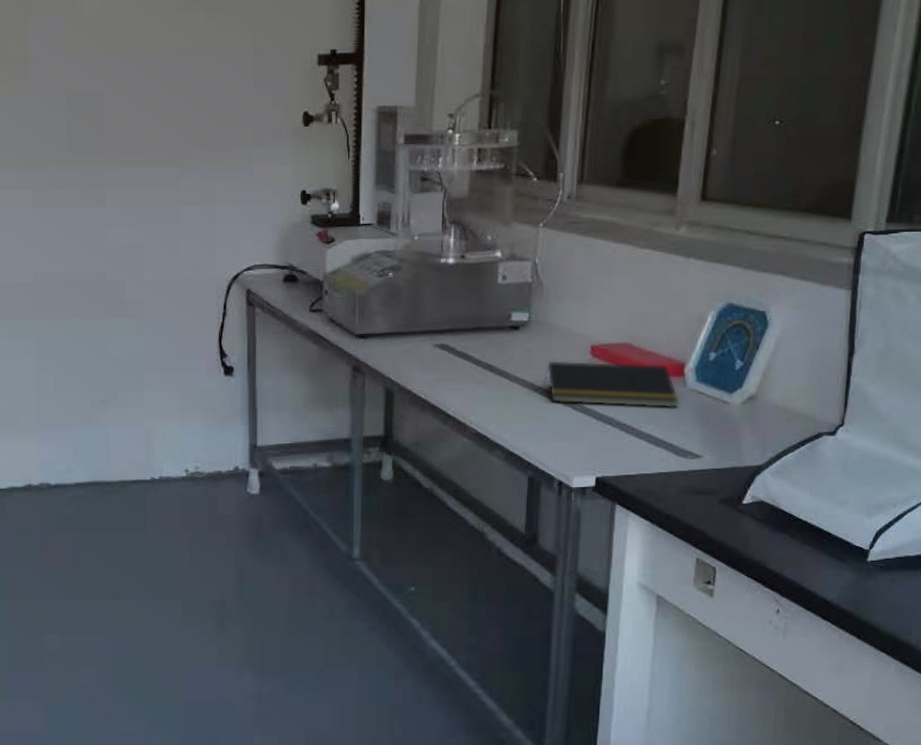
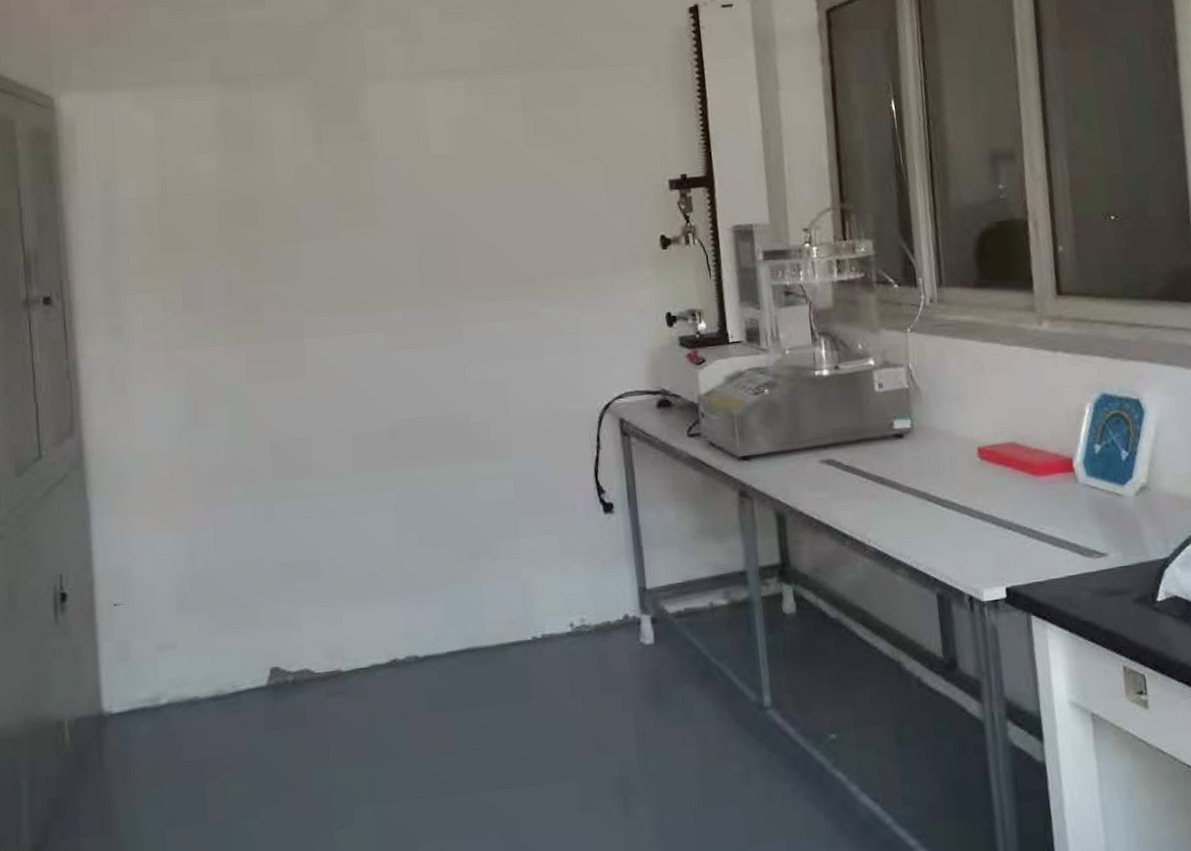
notepad: present [543,360,680,408] -> none [936,461,1075,512]

